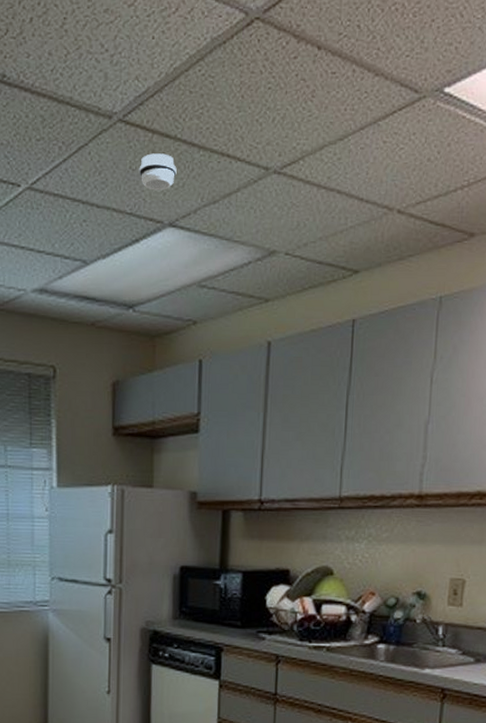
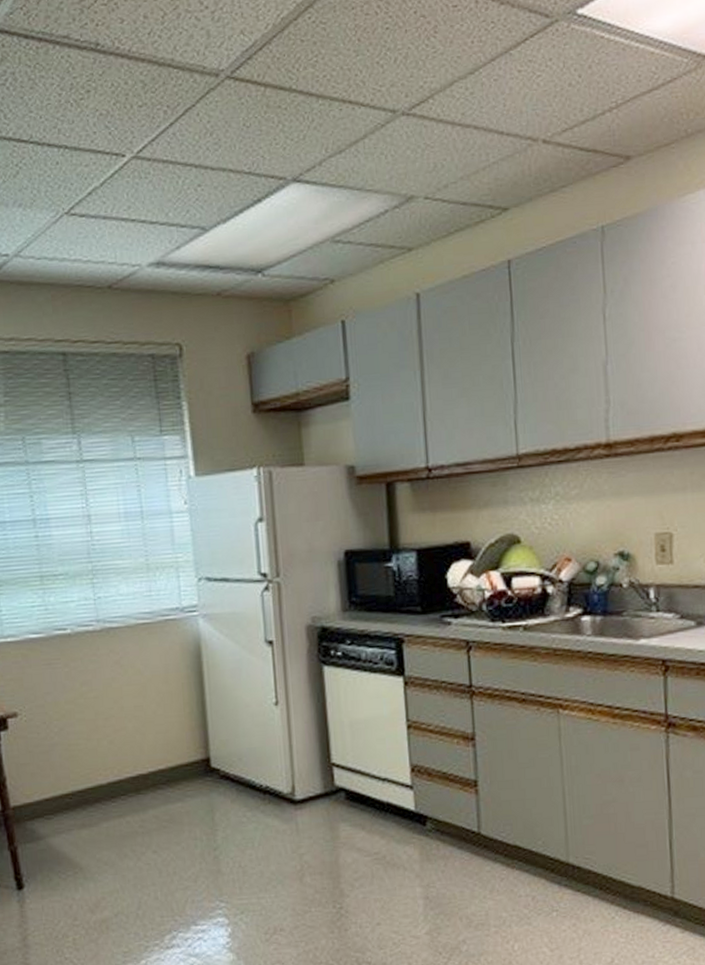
smoke detector: present [139,153,177,191] -> none [253,106,296,146]

